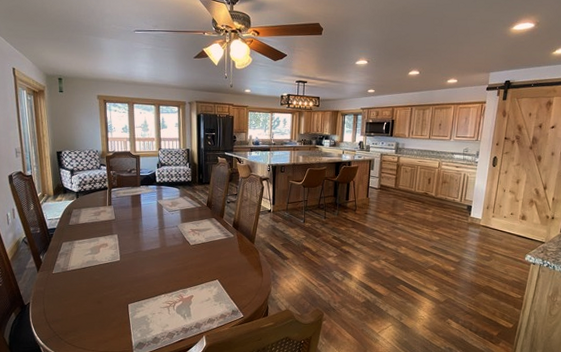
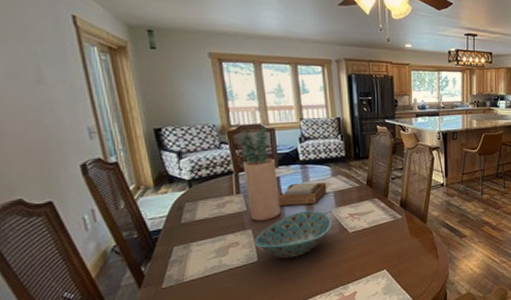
vase: none [115,148,140,229] -> present [241,119,281,222]
bowl: none [118,223,177,261] -> present [254,210,332,259]
napkin holder: none [138,200,176,219] -> present [277,182,327,207]

